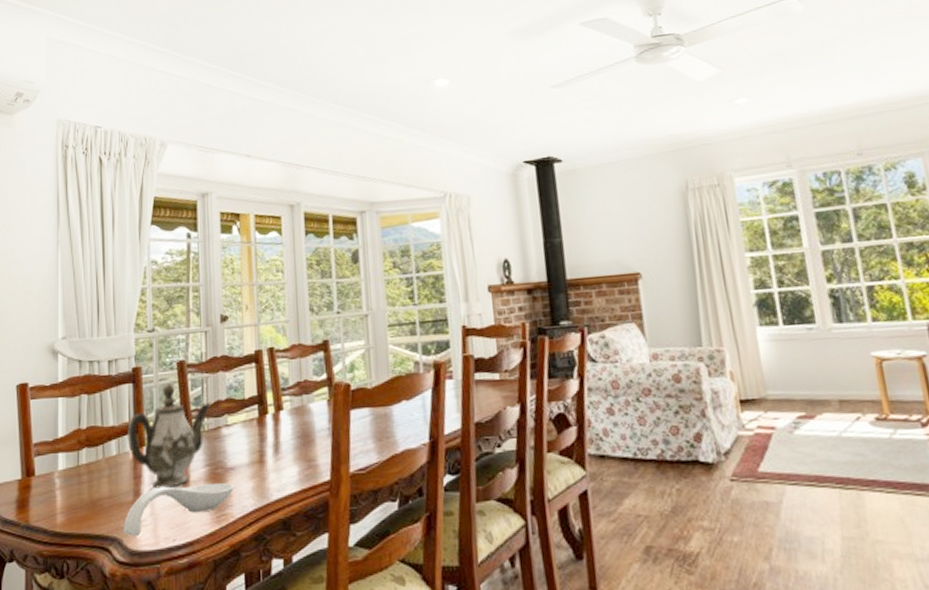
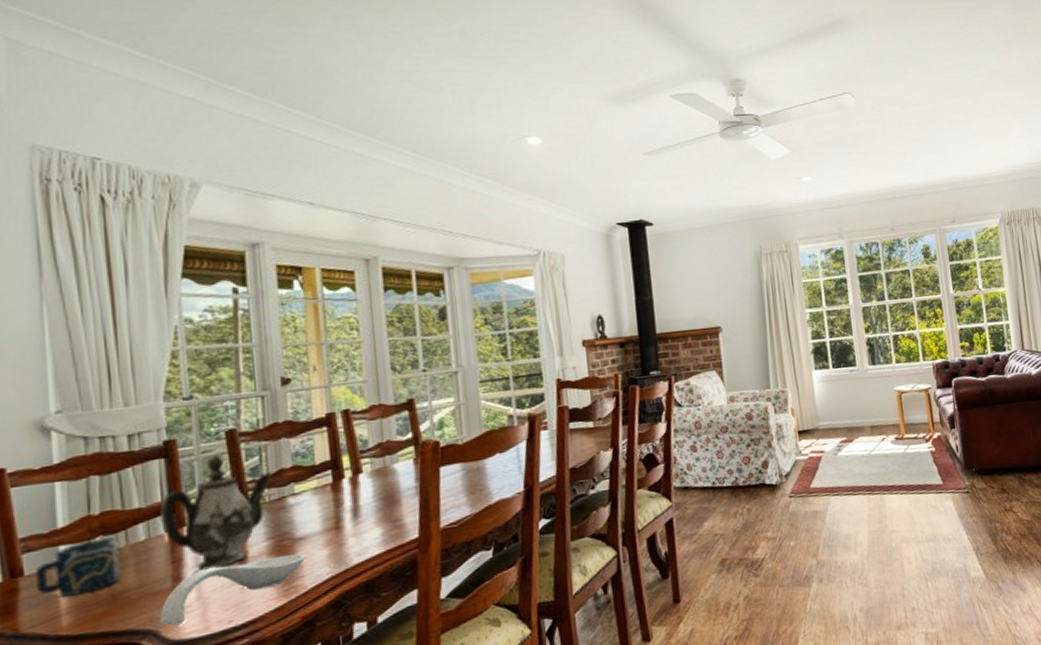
cup: none [43,450,99,498] -> present [36,537,122,598]

